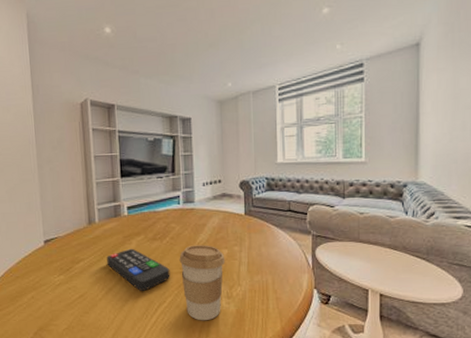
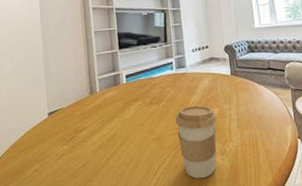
remote control: present [107,248,170,292] -> none [108,113,168,155]

